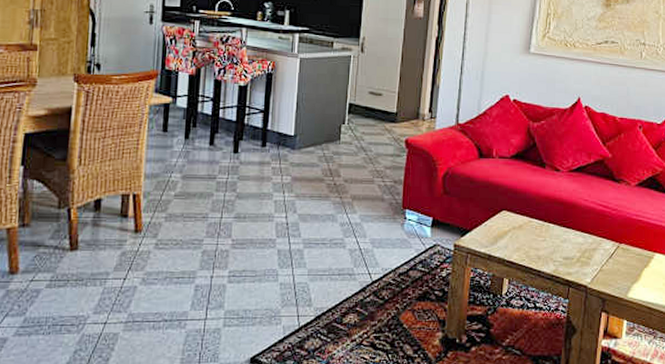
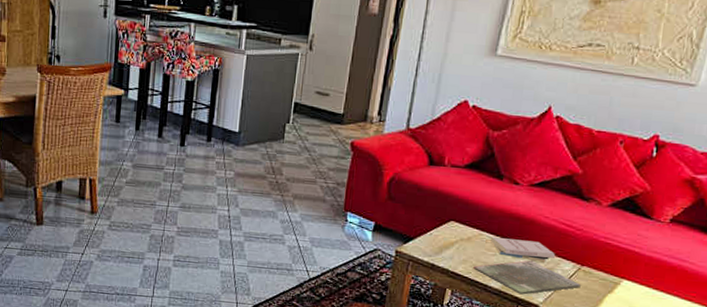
magazine: none [527,242,621,277] -> present [473,260,581,295]
books: none [540,223,596,243] -> present [491,237,555,263]

